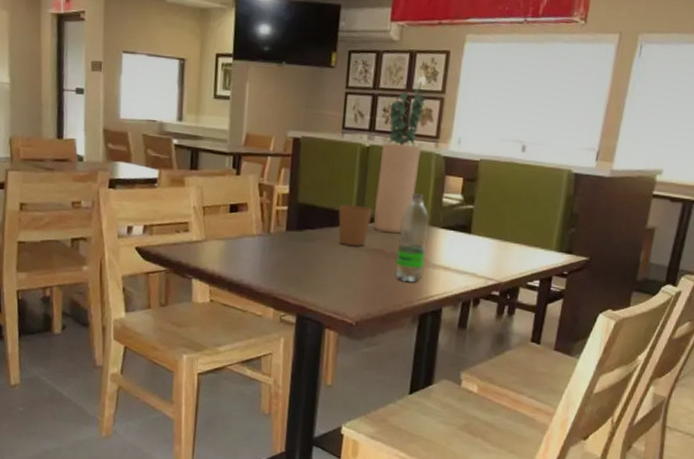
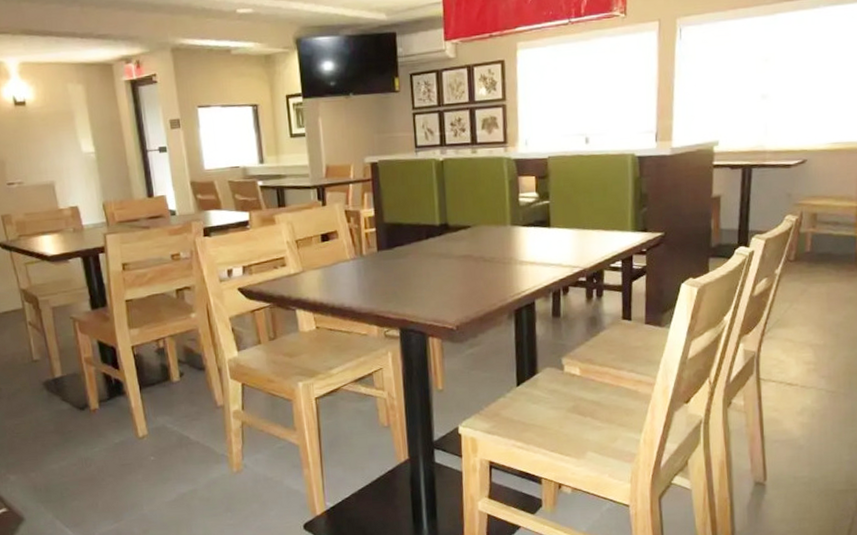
dixie cup: present [338,204,373,247] -> none [424,216,456,256]
vase: present [373,81,426,234] -> none [455,92,493,239]
bottle: present [395,193,430,283] -> none [483,197,512,282]

